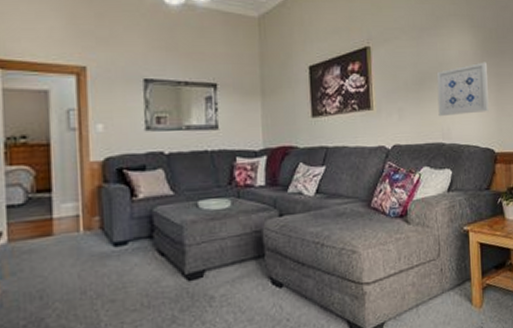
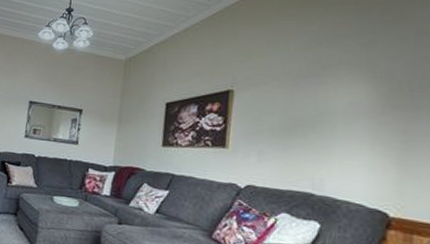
wall art: present [436,62,489,117] -> none [310,115,391,171]

